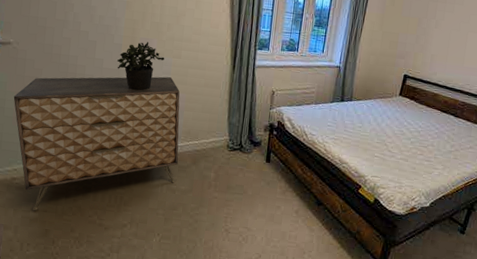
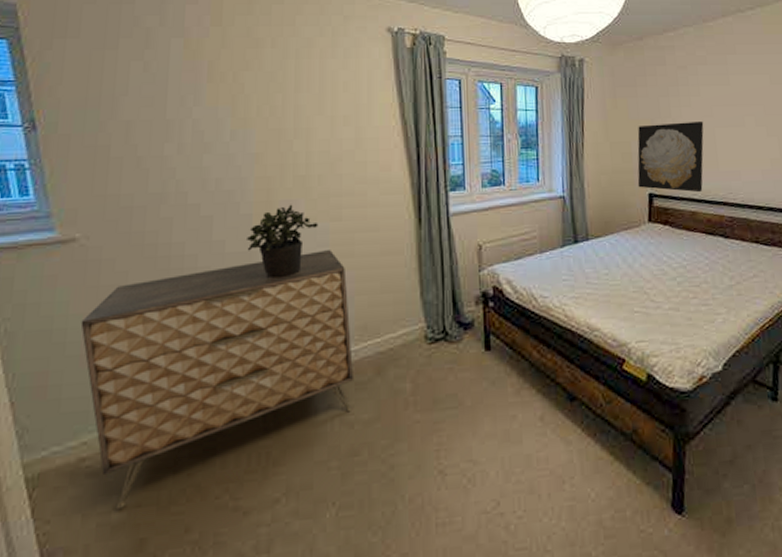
wall art: none [397,22,461,80] -> present [637,121,704,193]

